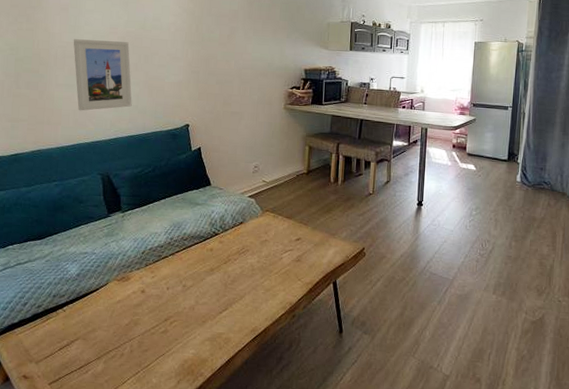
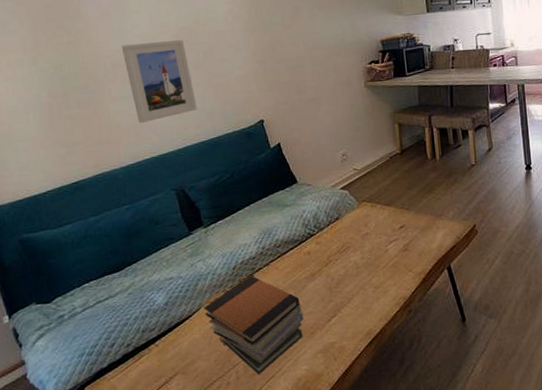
book stack: none [110,262,198,351] -> present [203,275,304,374]

